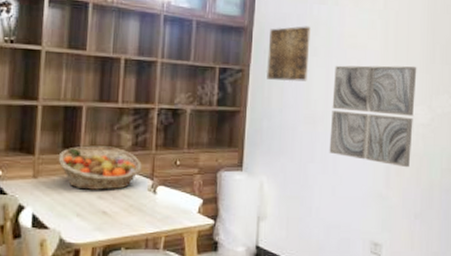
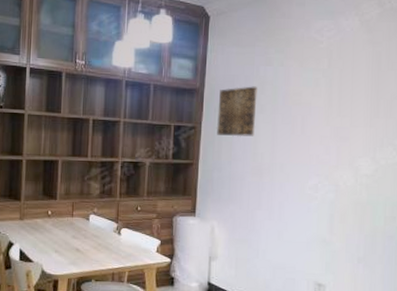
fruit basket: present [58,146,143,190] -> none [39,193,109,231]
wall art: present [329,65,417,168] -> none [275,120,361,216]

